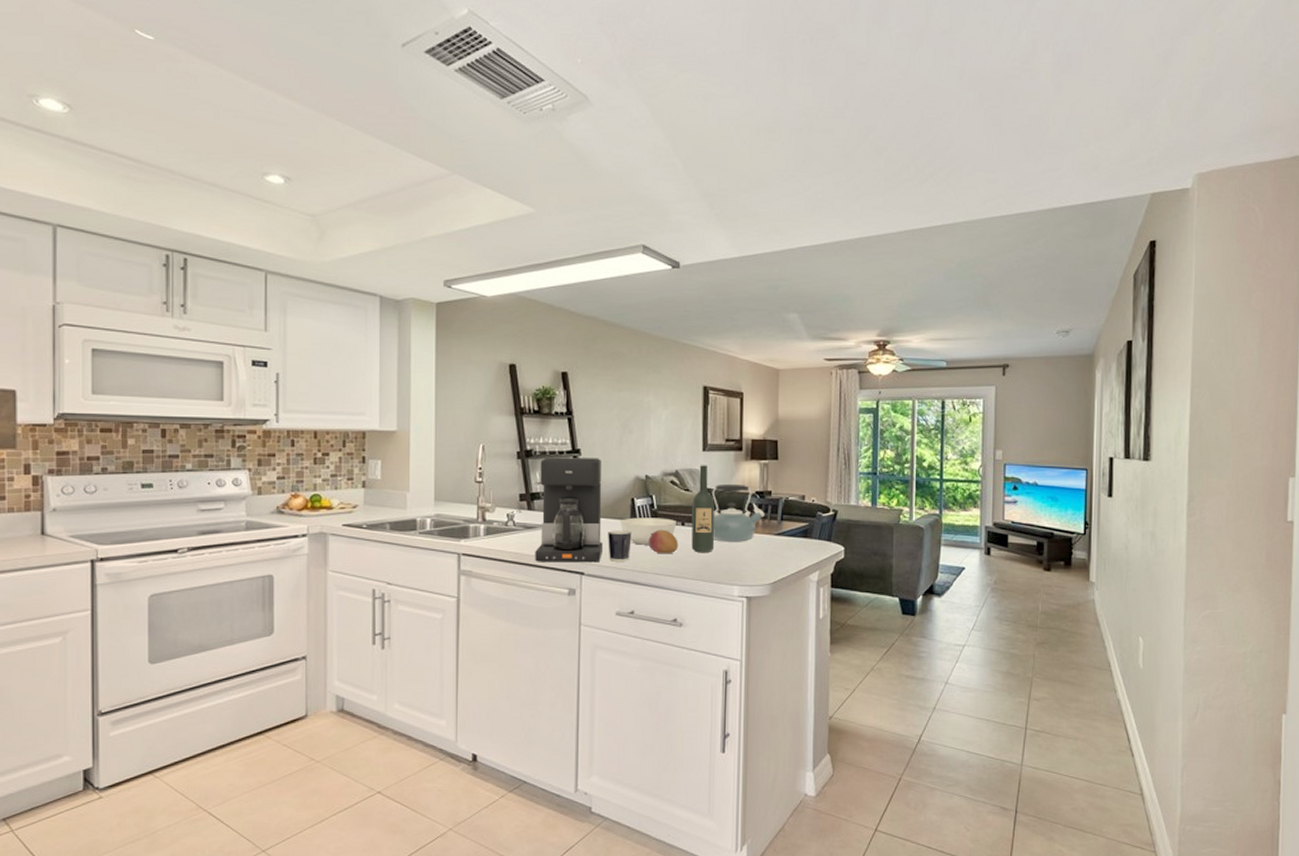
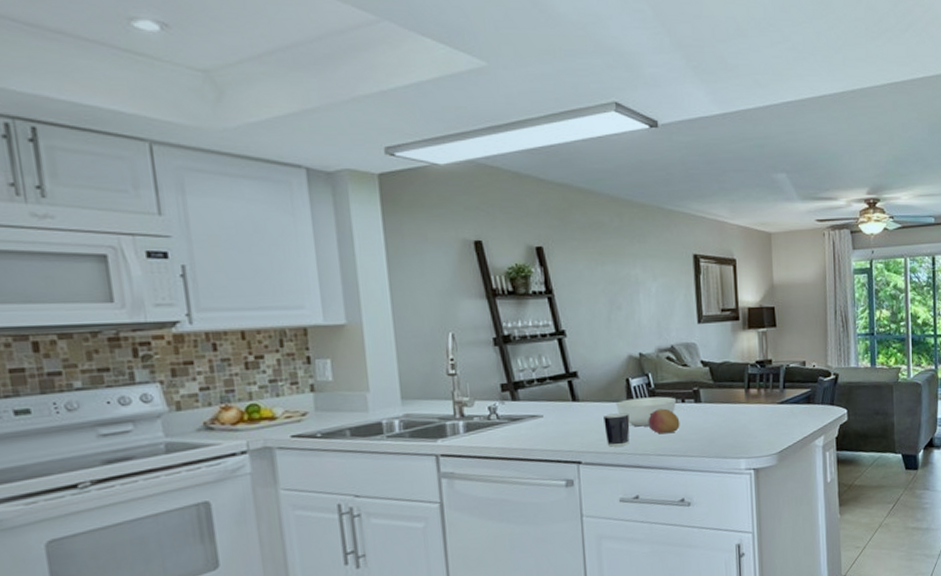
coffee maker: present [535,457,603,564] -> none [521,338,600,456]
wine bottle: present [691,465,714,552] -> none [691,337,717,429]
kettle: present [712,483,765,542] -> none [711,355,767,416]

